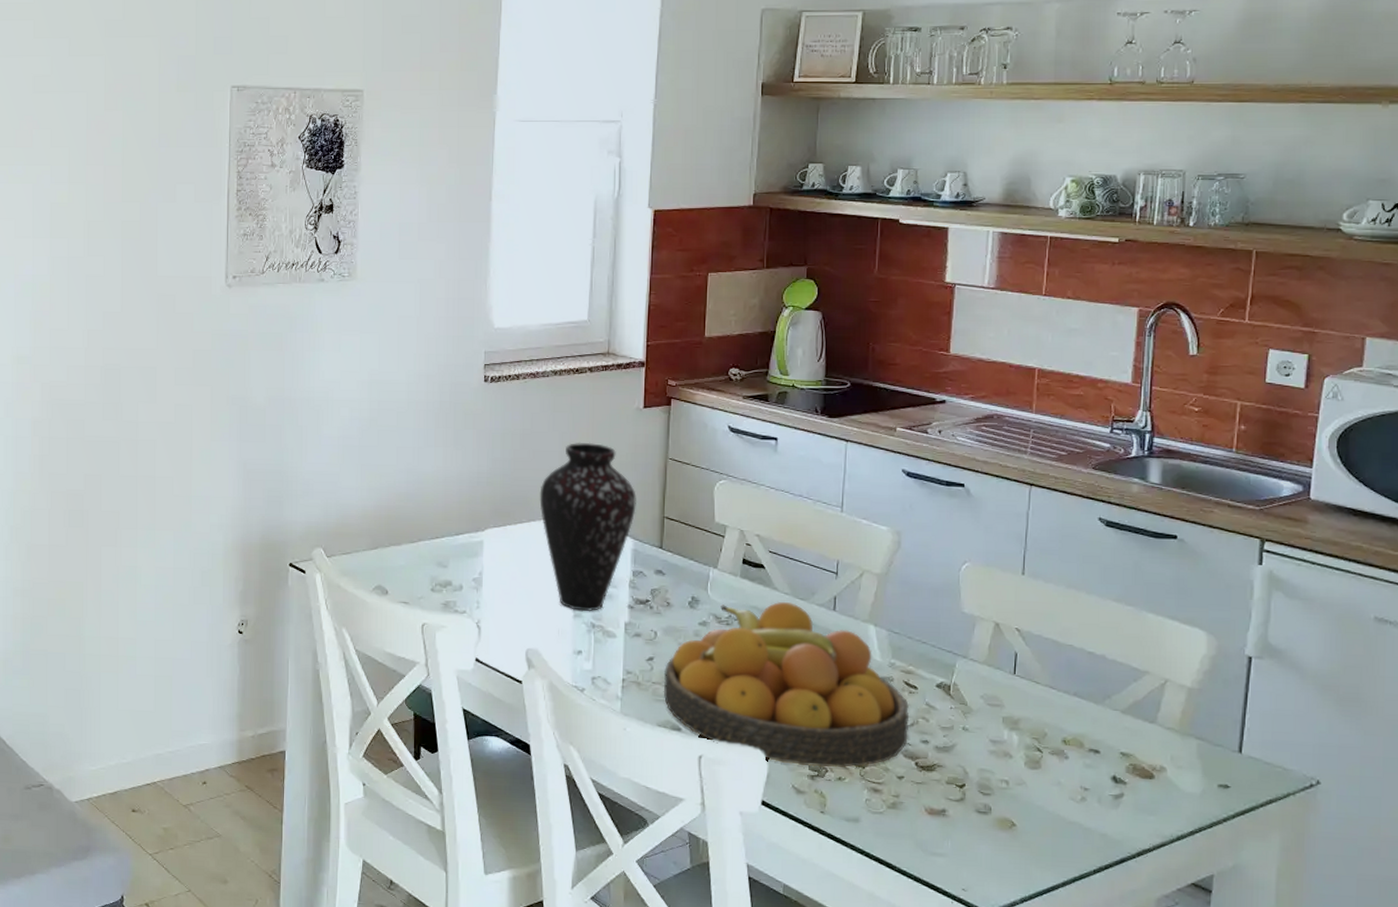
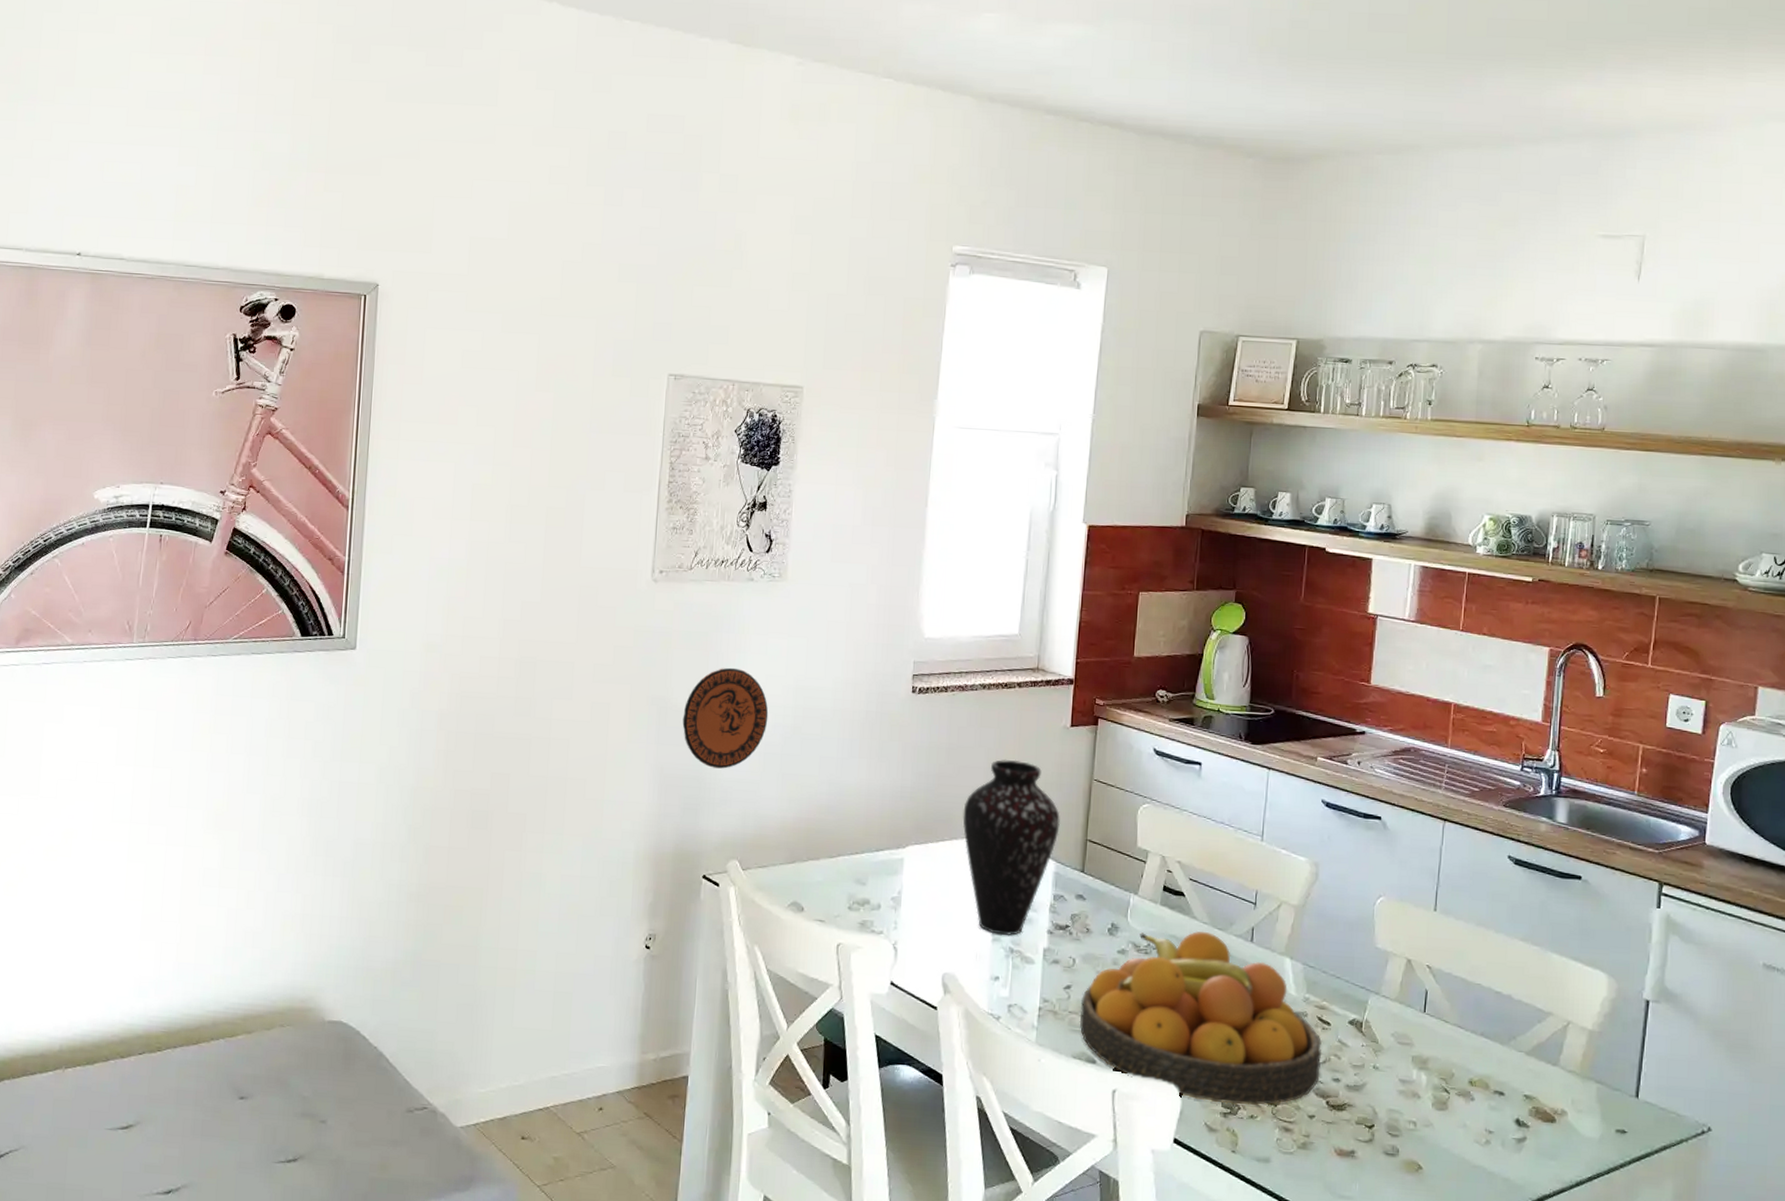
decorative plate: none [262,365,345,462] -> present [682,667,769,769]

